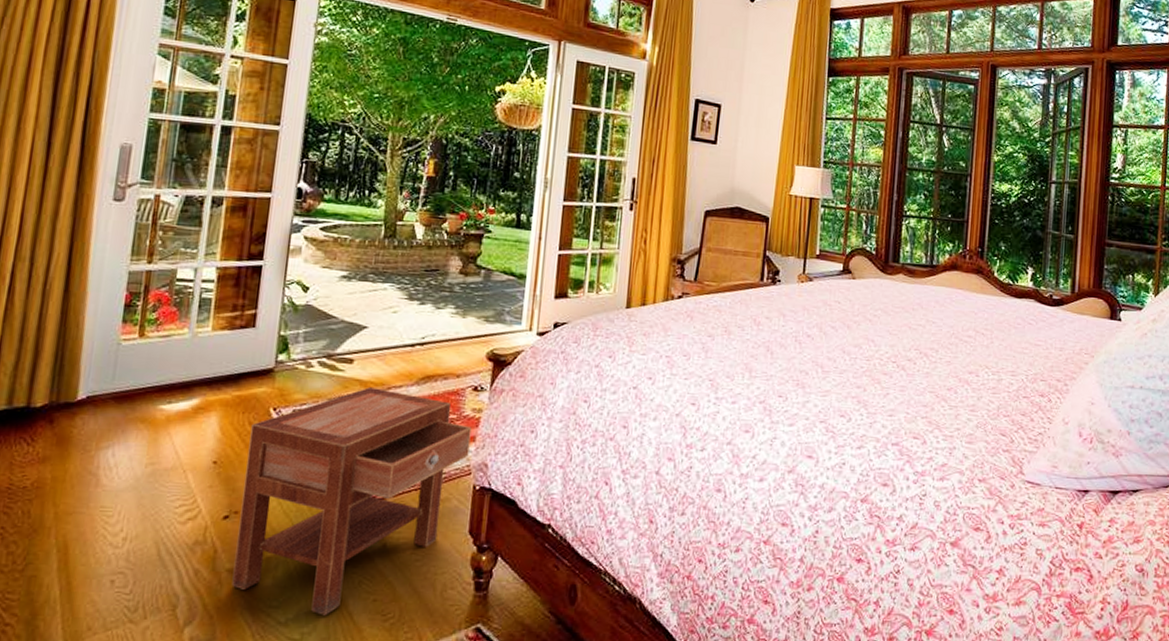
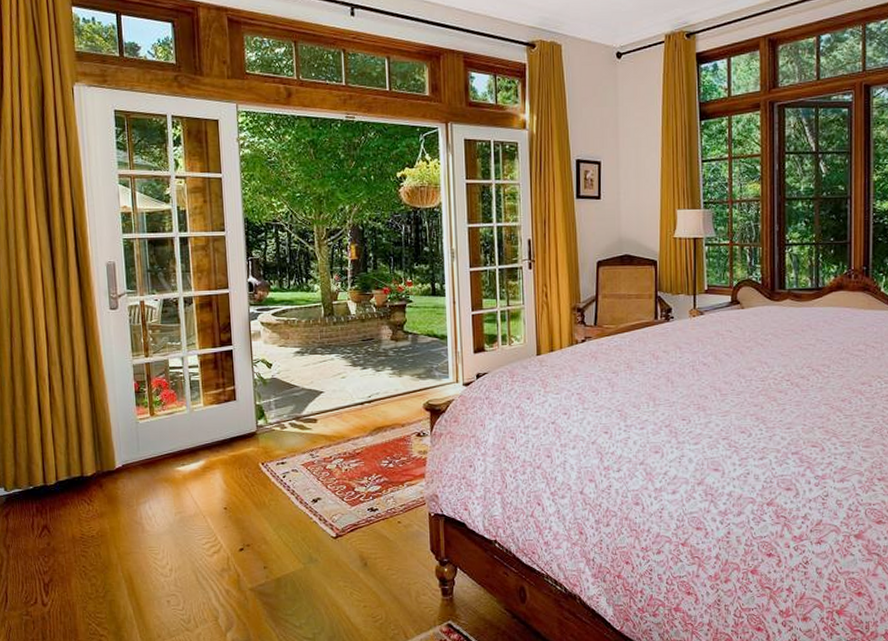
nightstand: present [231,387,472,616] -> none [247,441,421,620]

